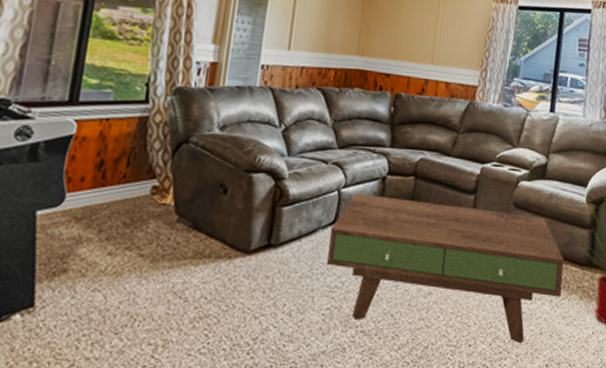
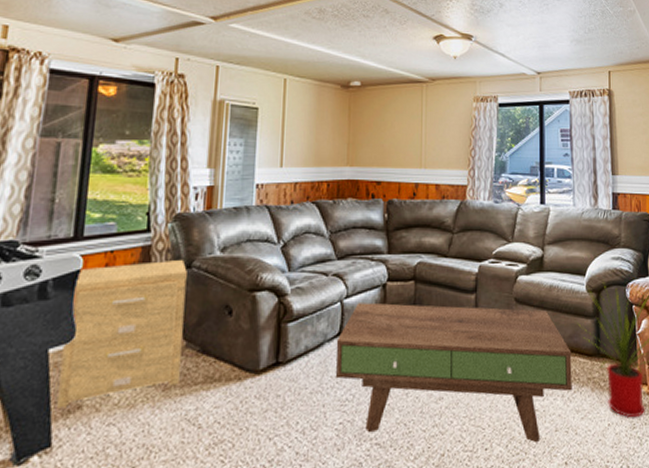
side table: none [42,133,184,271] -> present [57,260,187,409]

